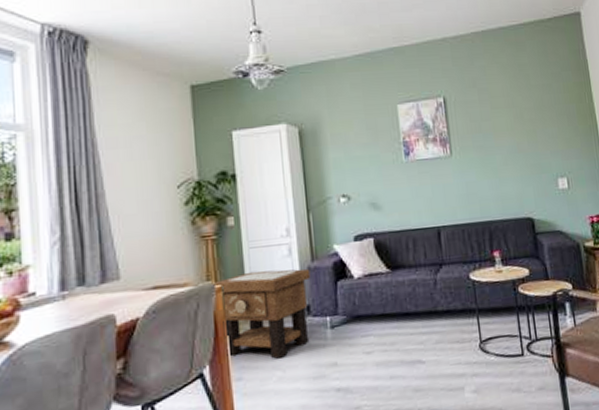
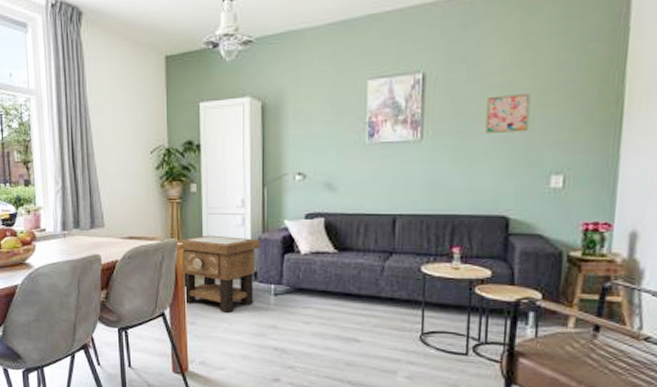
wall art: none [498,111,534,147] -> present [485,93,531,135]

